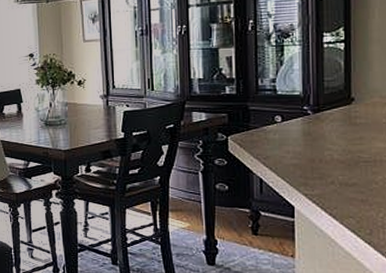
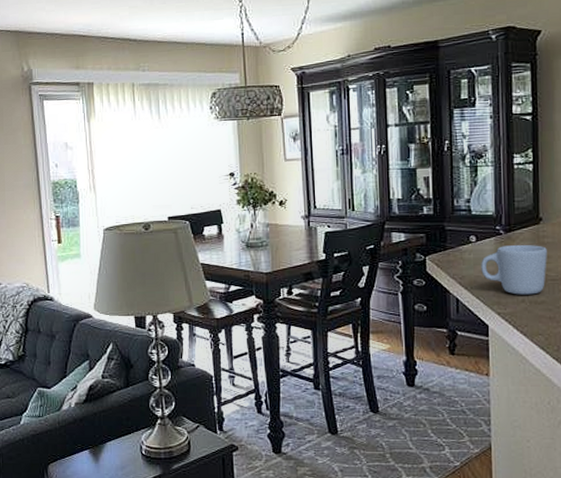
mug: none [287,126,360,176] -> present [481,245,547,295]

